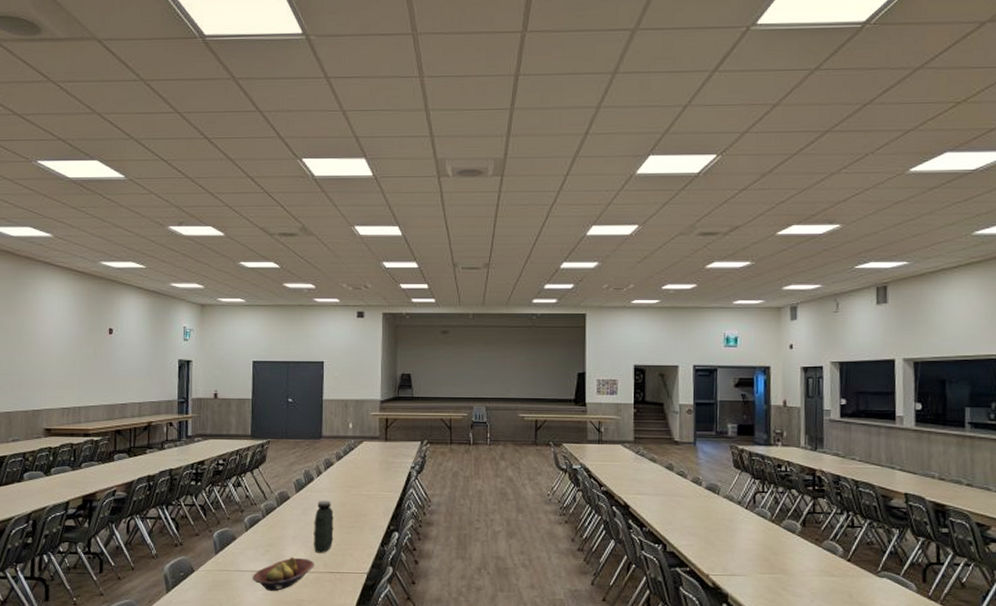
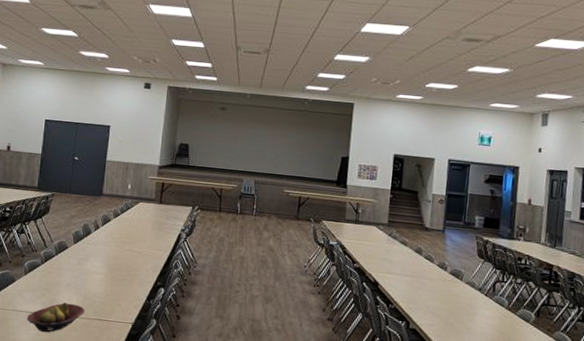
water jug: present [313,500,334,553] -> none [85,252,107,301]

